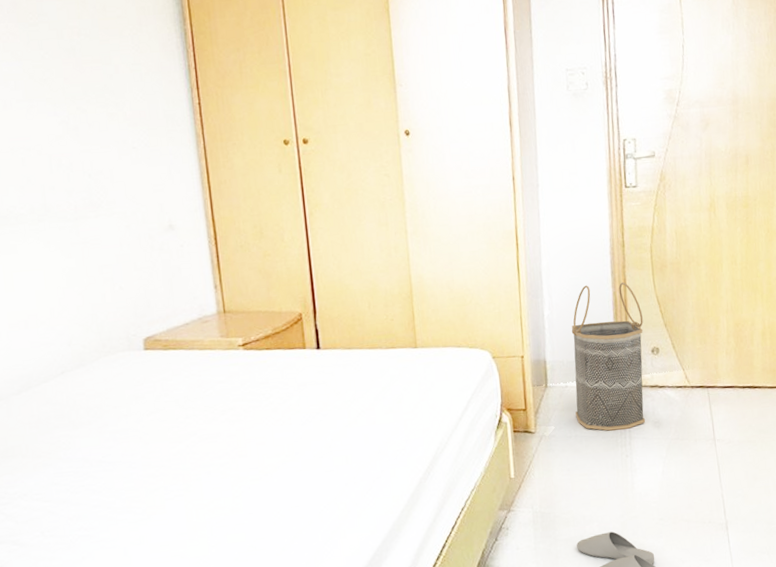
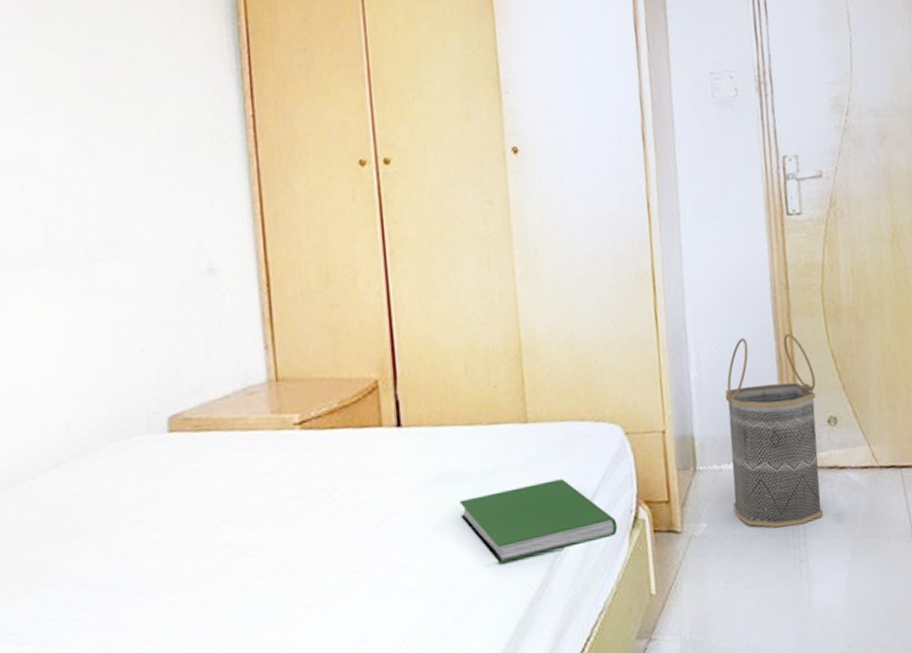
hardcover book: none [365,391,486,453] -> present [459,479,618,564]

